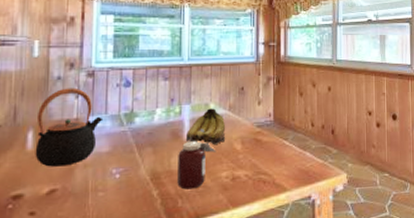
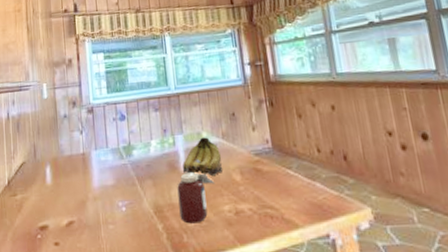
teapot: present [35,88,104,167] -> none [52,124,106,200]

